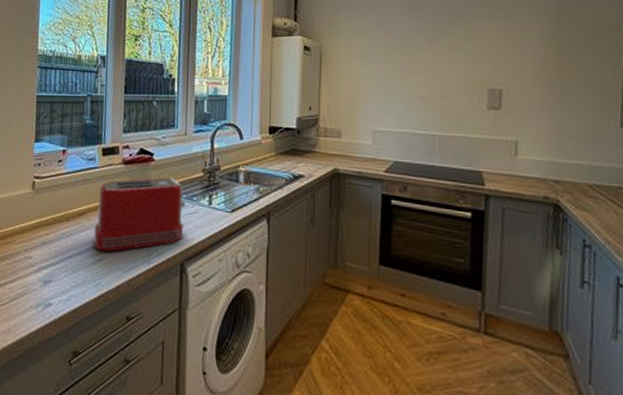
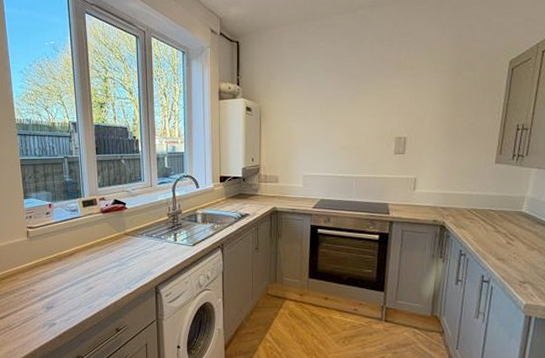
toaster: present [93,178,186,252] -> none [83,222,156,282]

